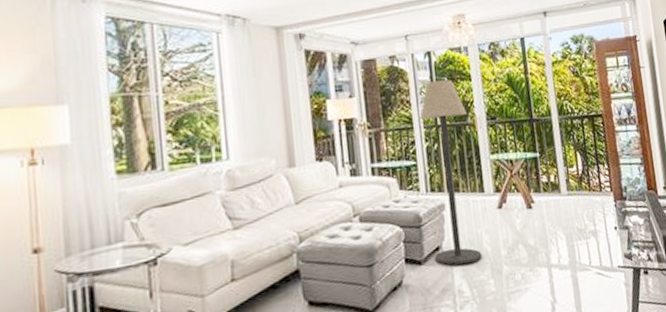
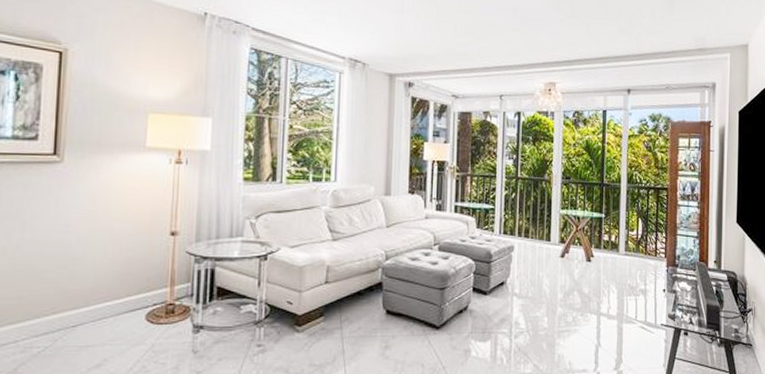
floor lamp: present [419,80,482,266] -> none [498,138,545,301]

